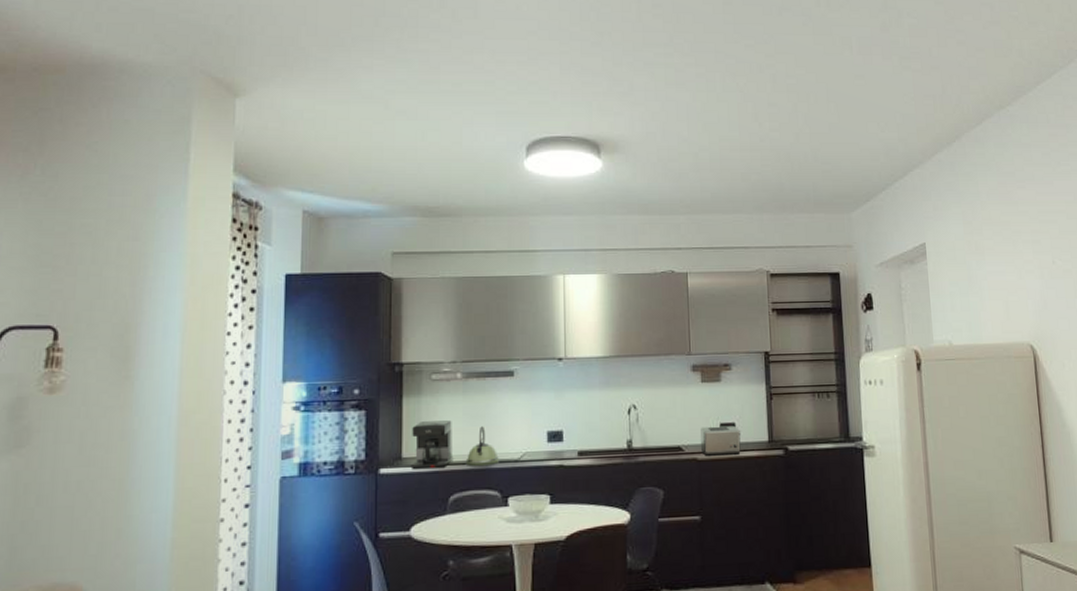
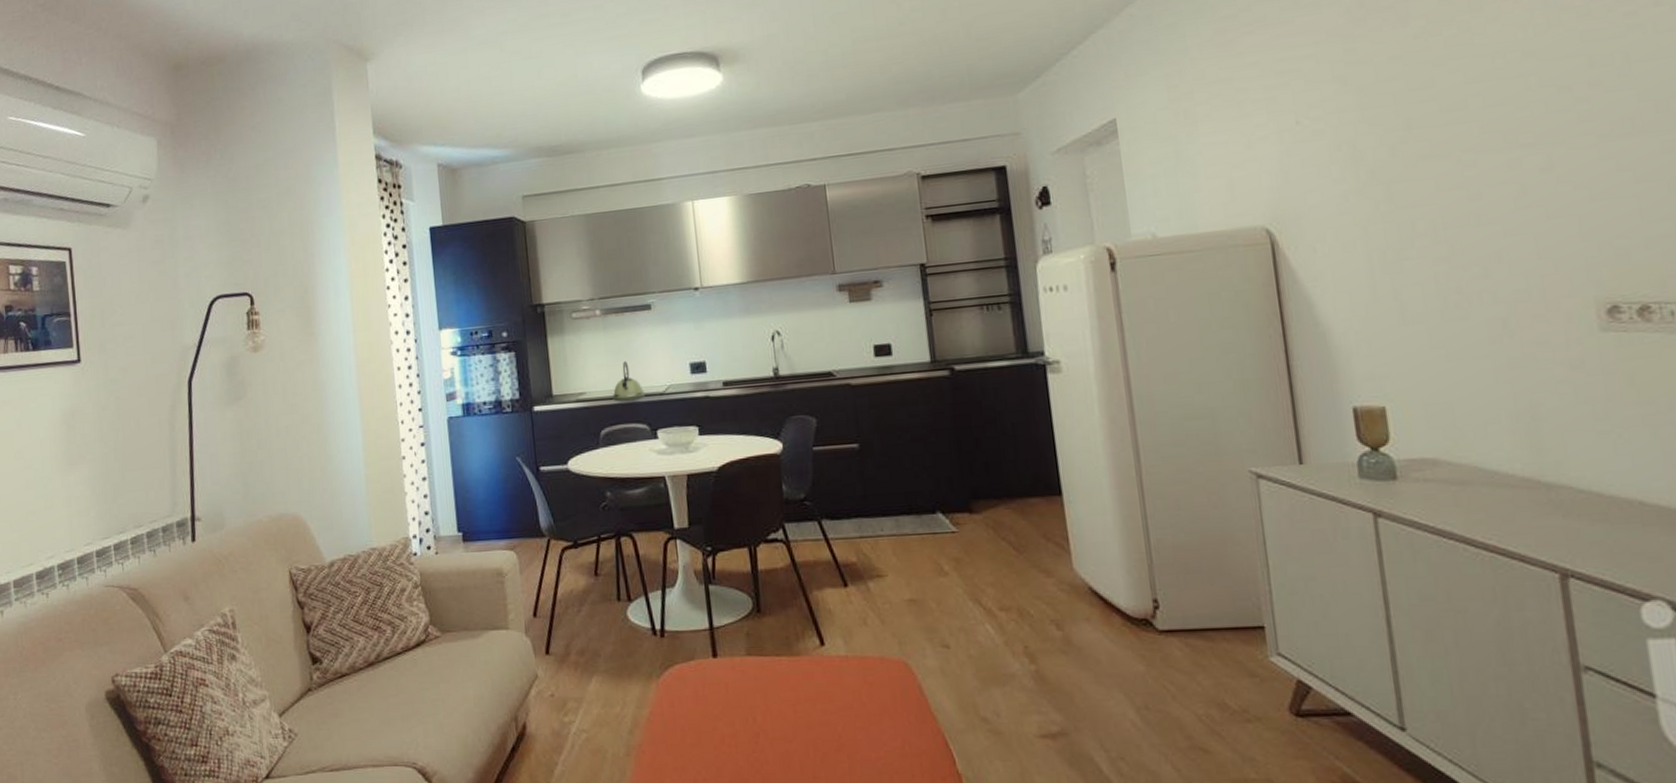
coffee maker: present [410,420,453,470] -> none [559,357,601,407]
toaster: present [700,425,741,457] -> none [852,346,900,382]

